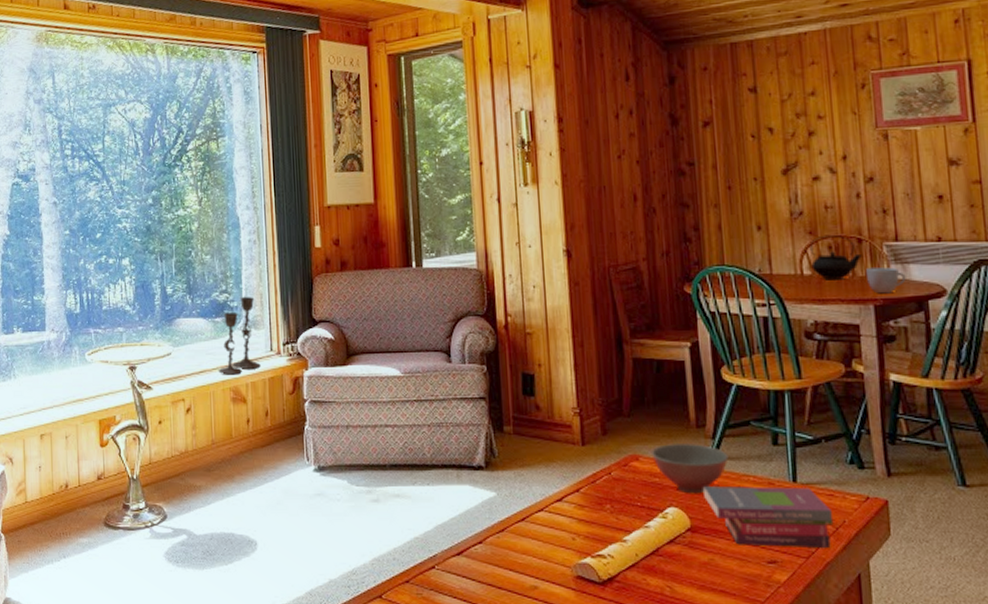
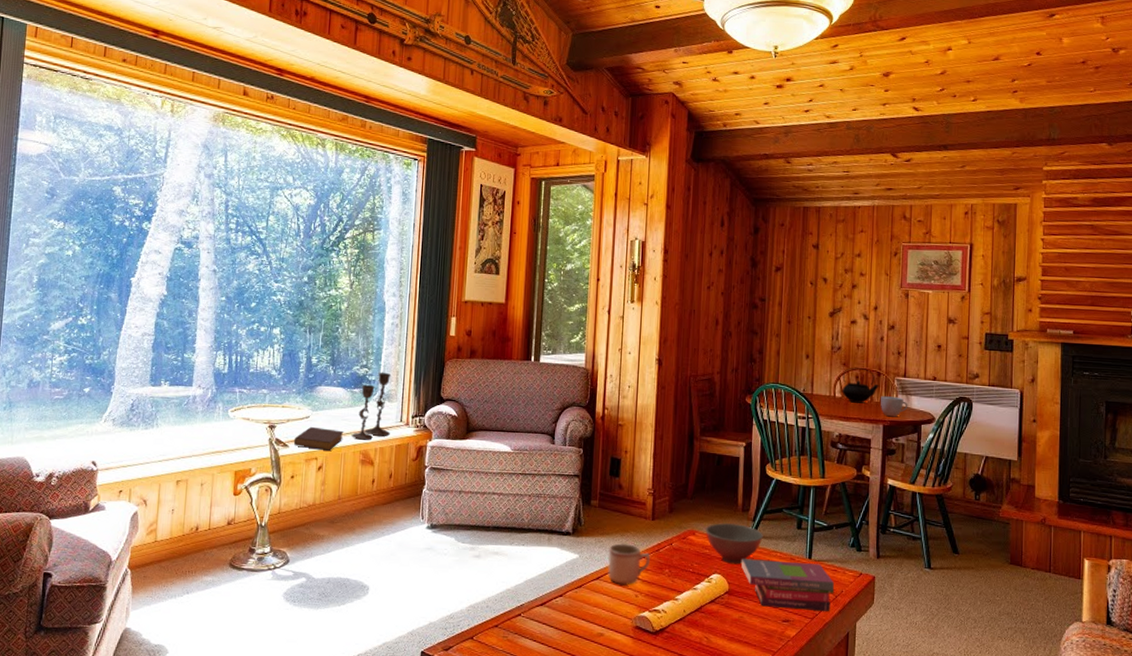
book: none [157,364,210,390] -> present [293,426,344,450]
mug: none [531,475,585,527] -> present [607,542,650,585]

